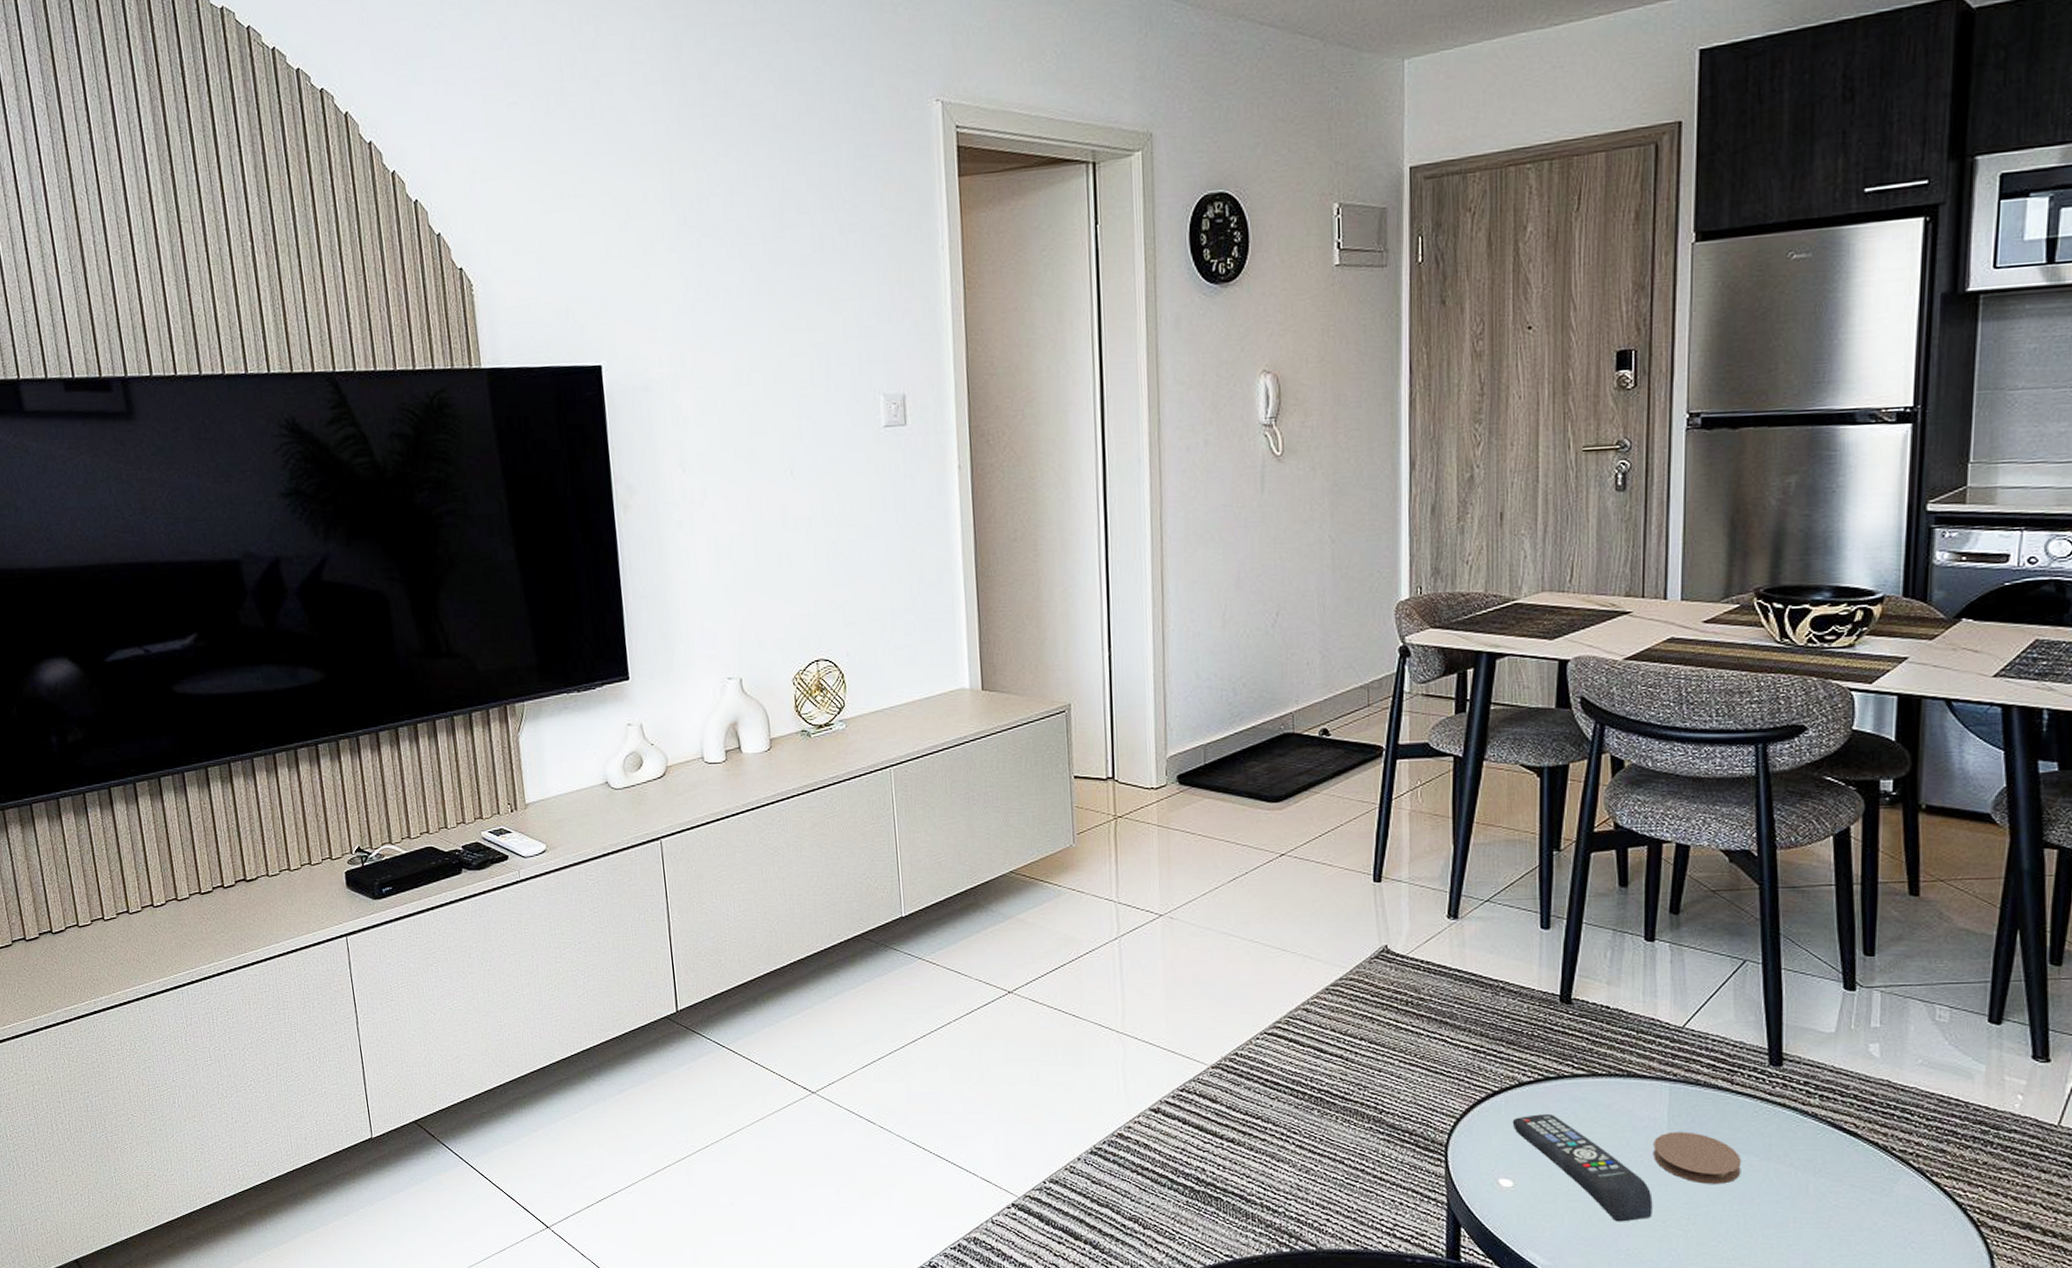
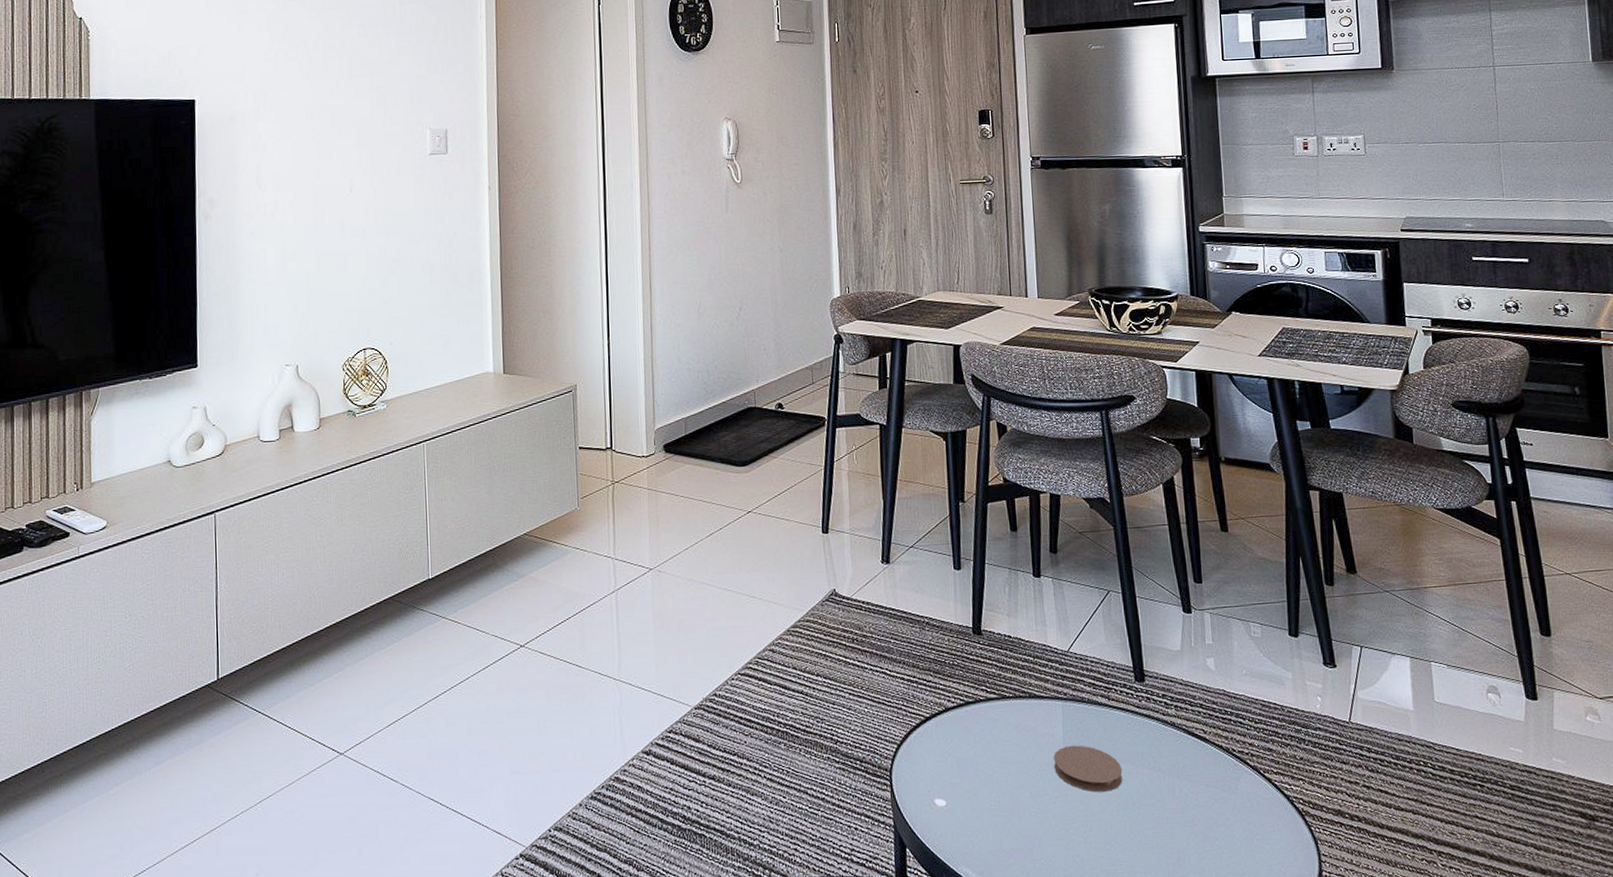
remote control: present [1512,1114,1653,1222] -> none [942,736,1058,833]

